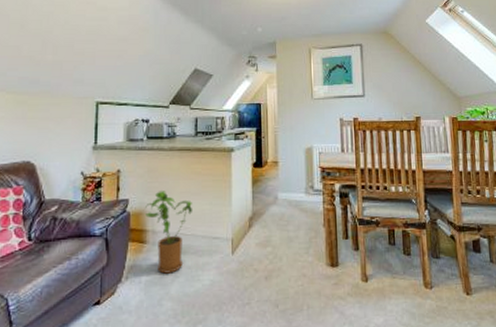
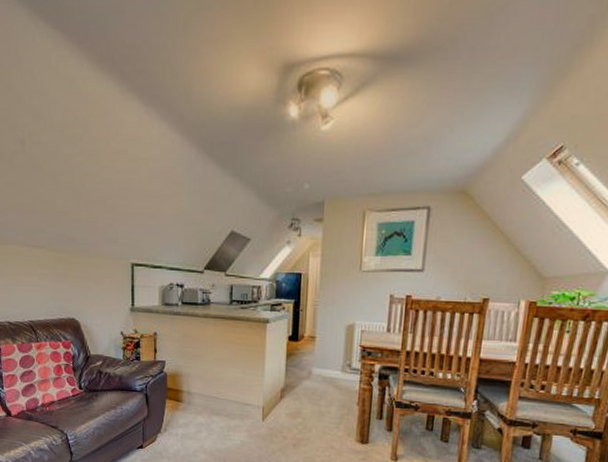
house plant: present [144,191,192,274] -> none [180,356,225,431]

